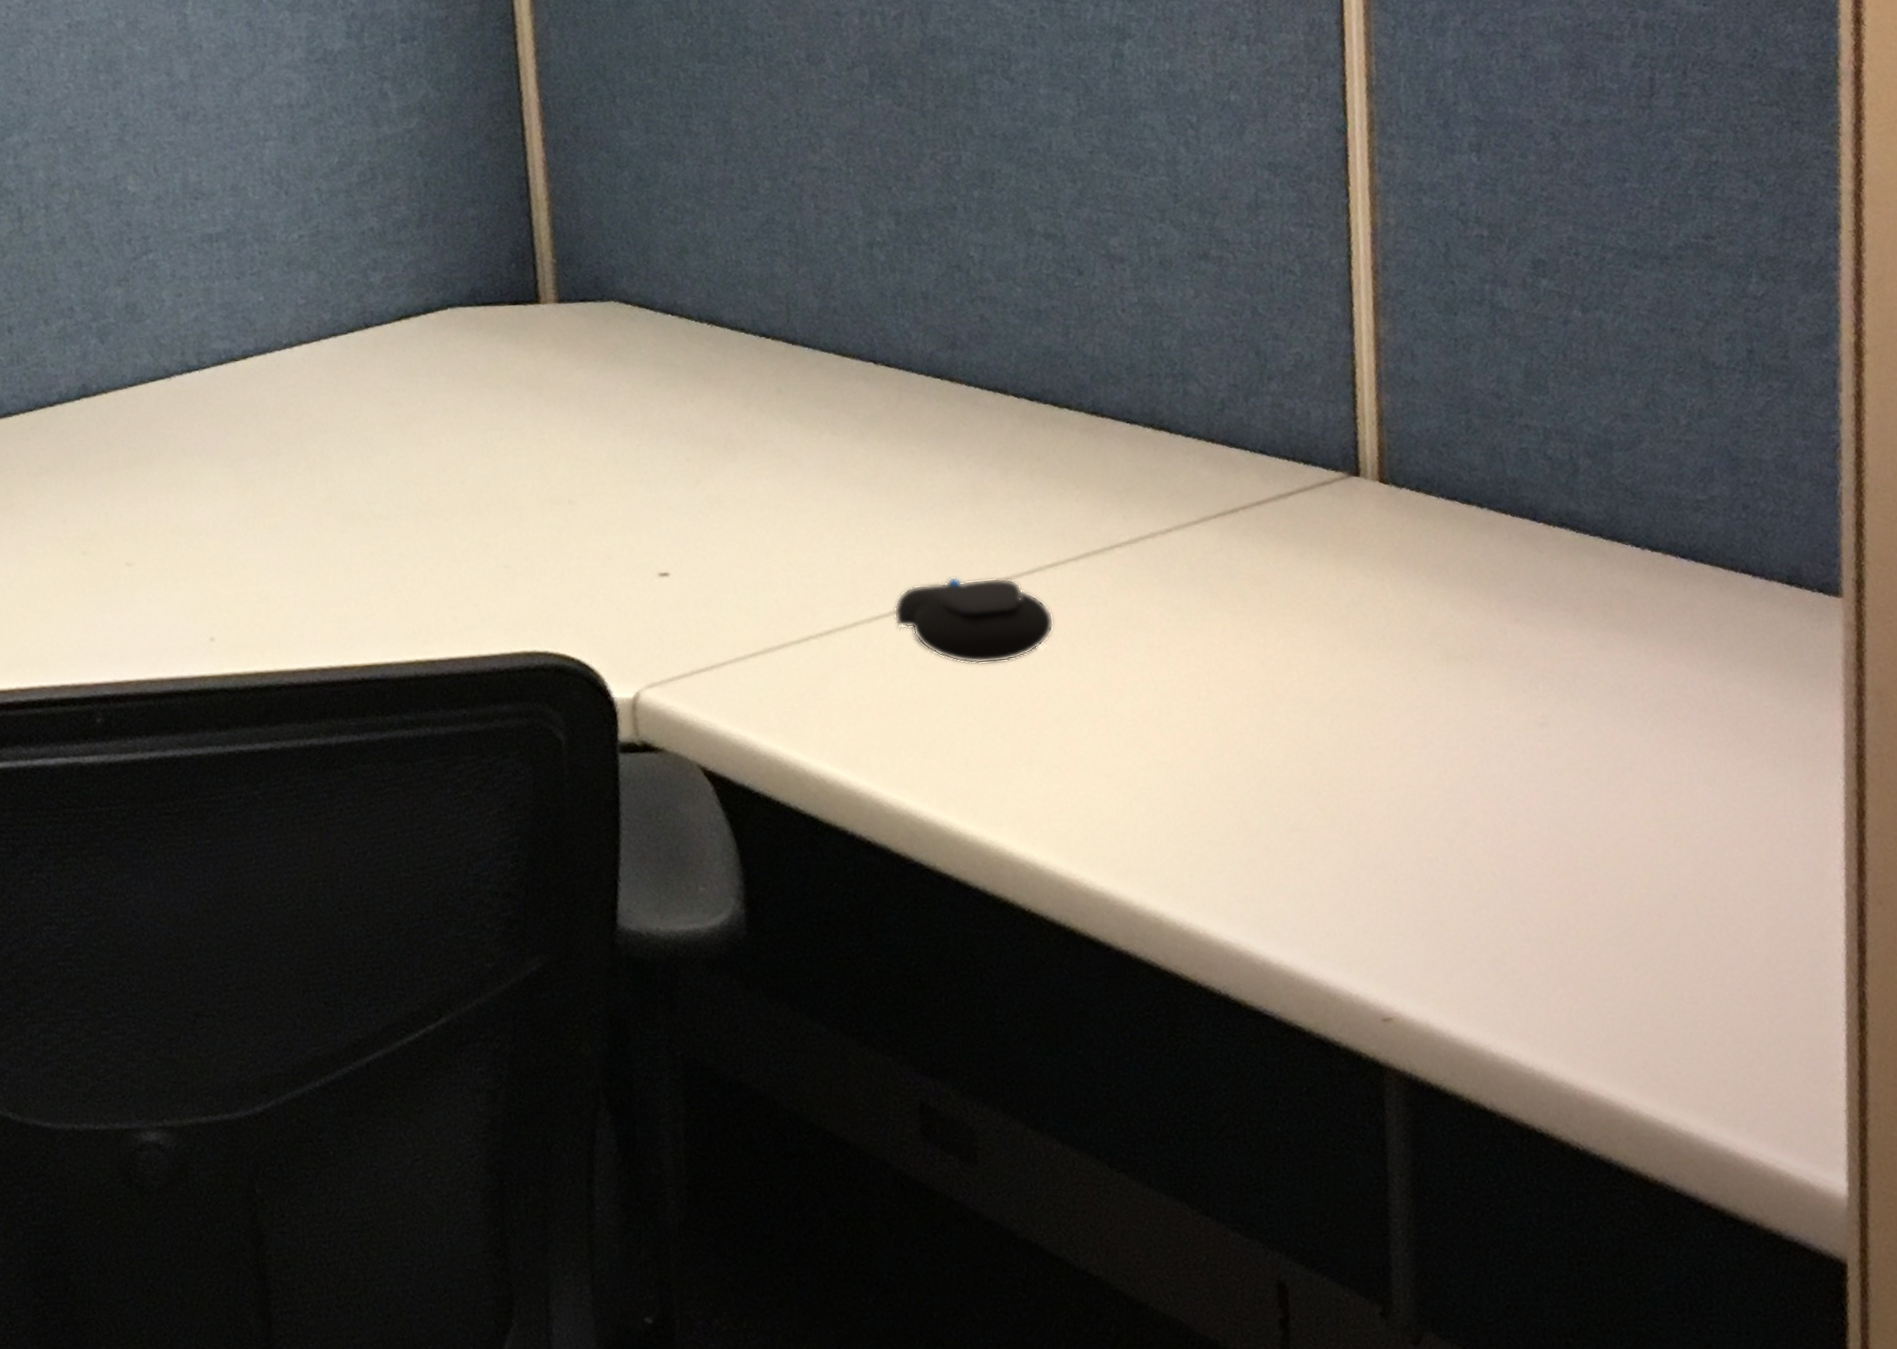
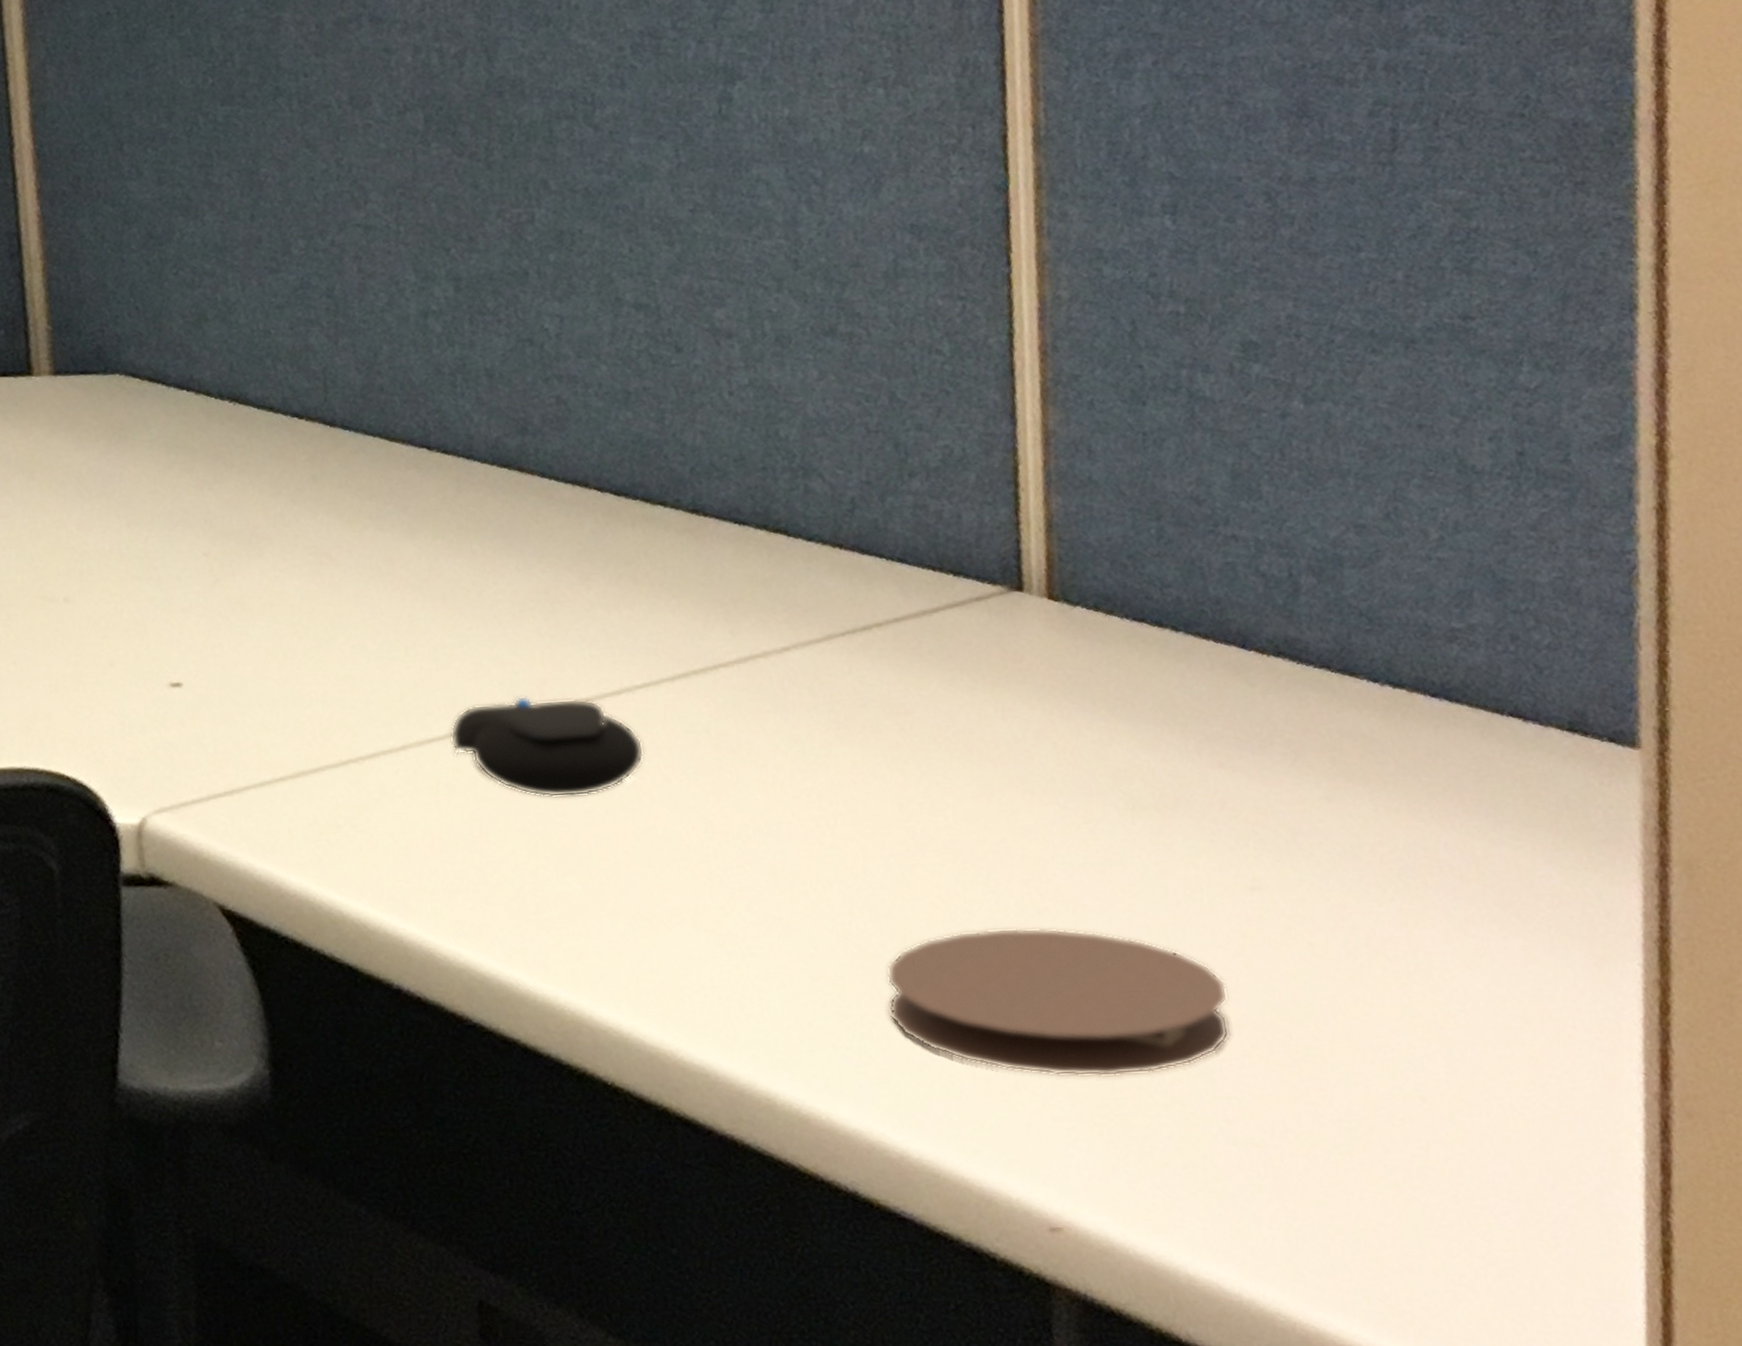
coaster: none [1251,763,1524,889] -> present [886,927,1230,1077]

